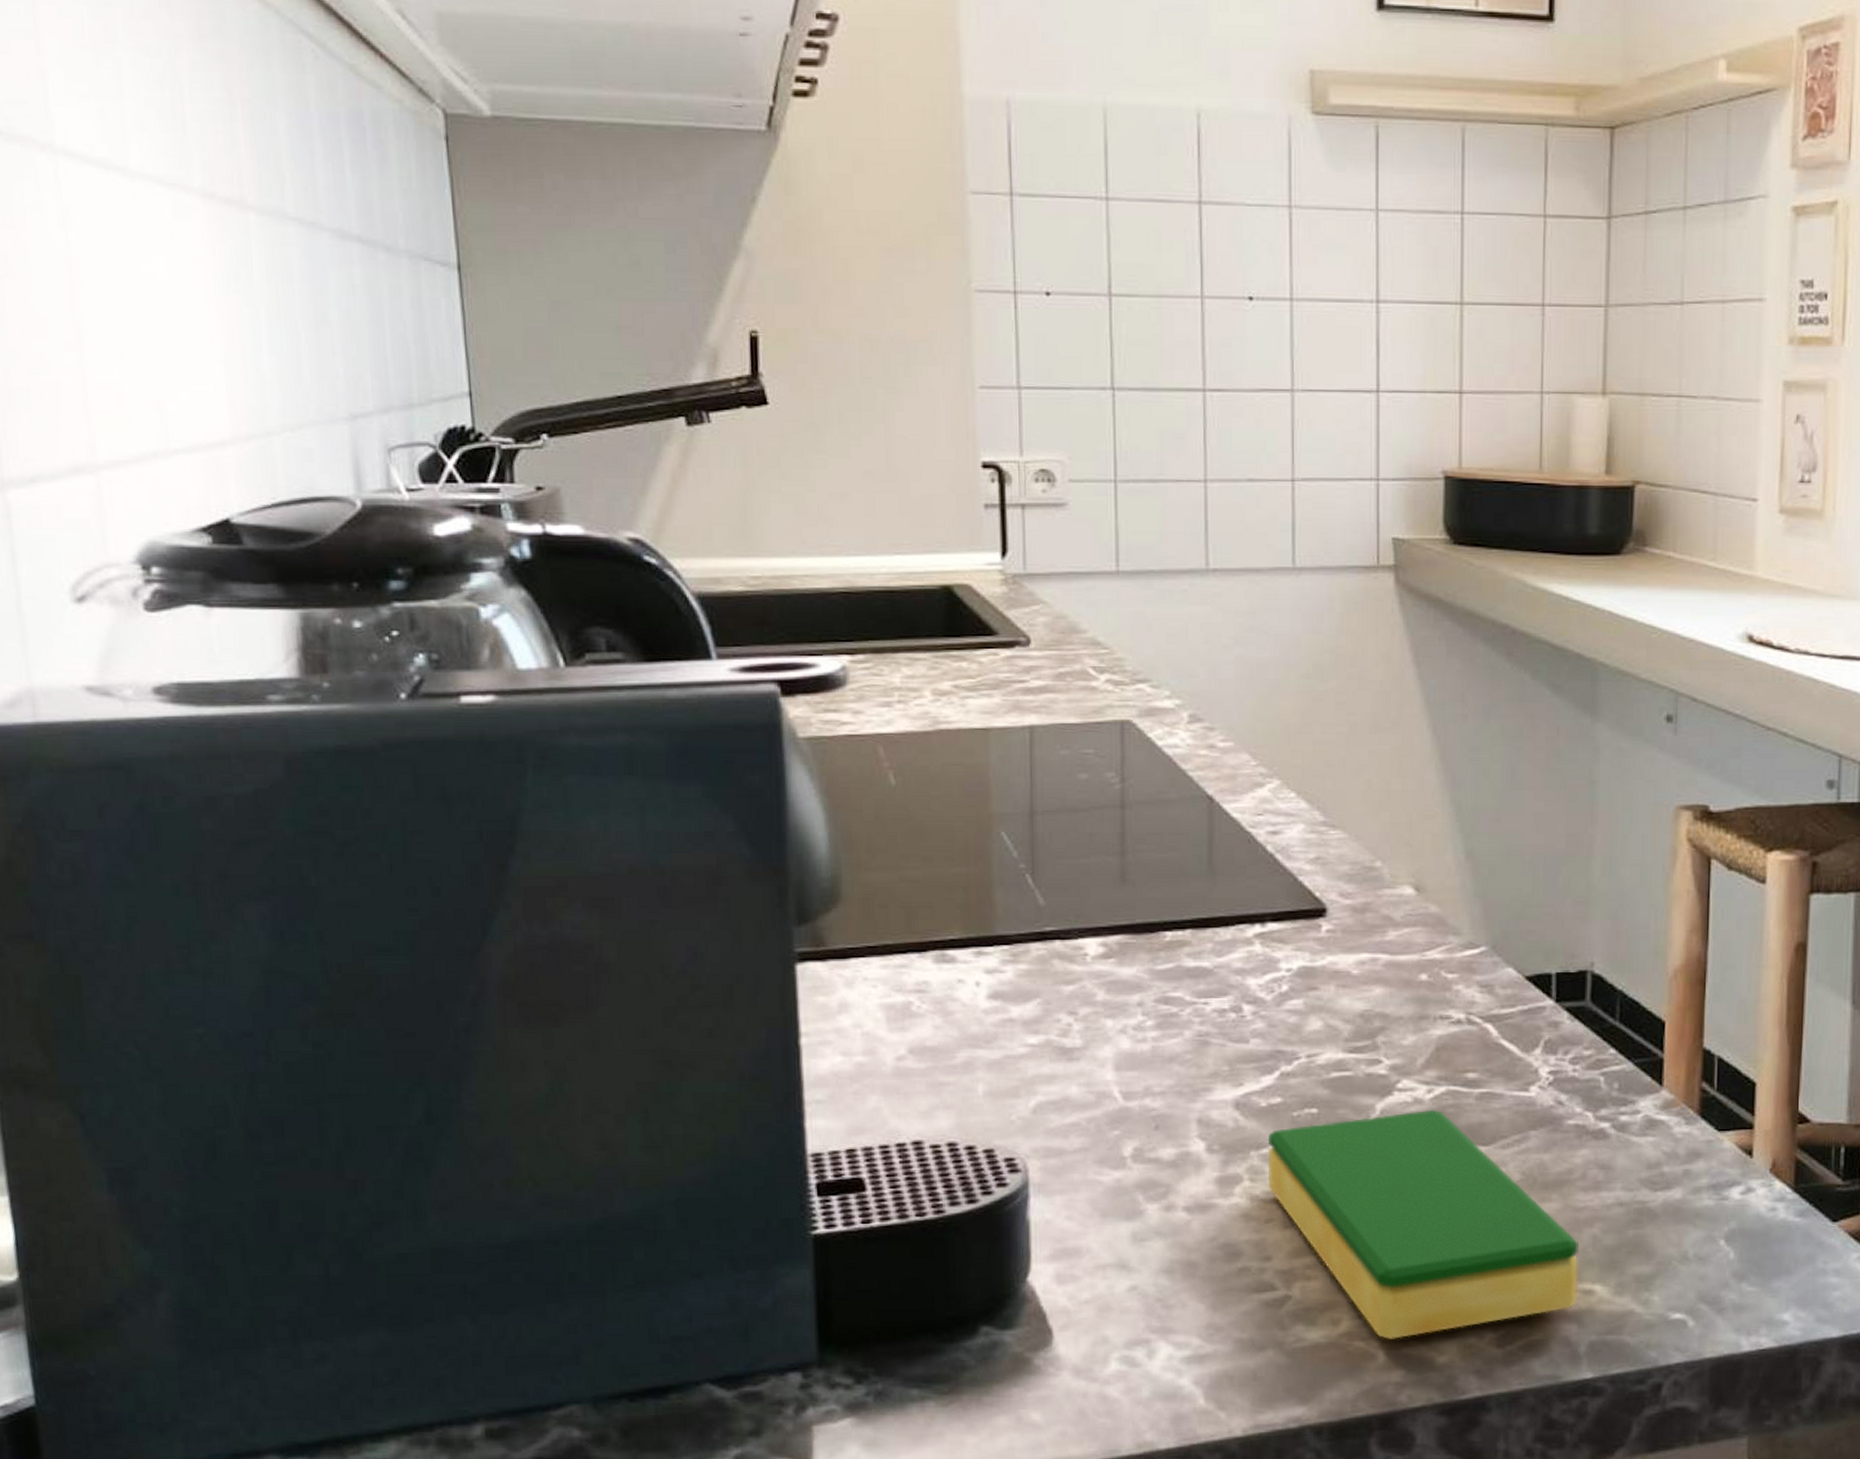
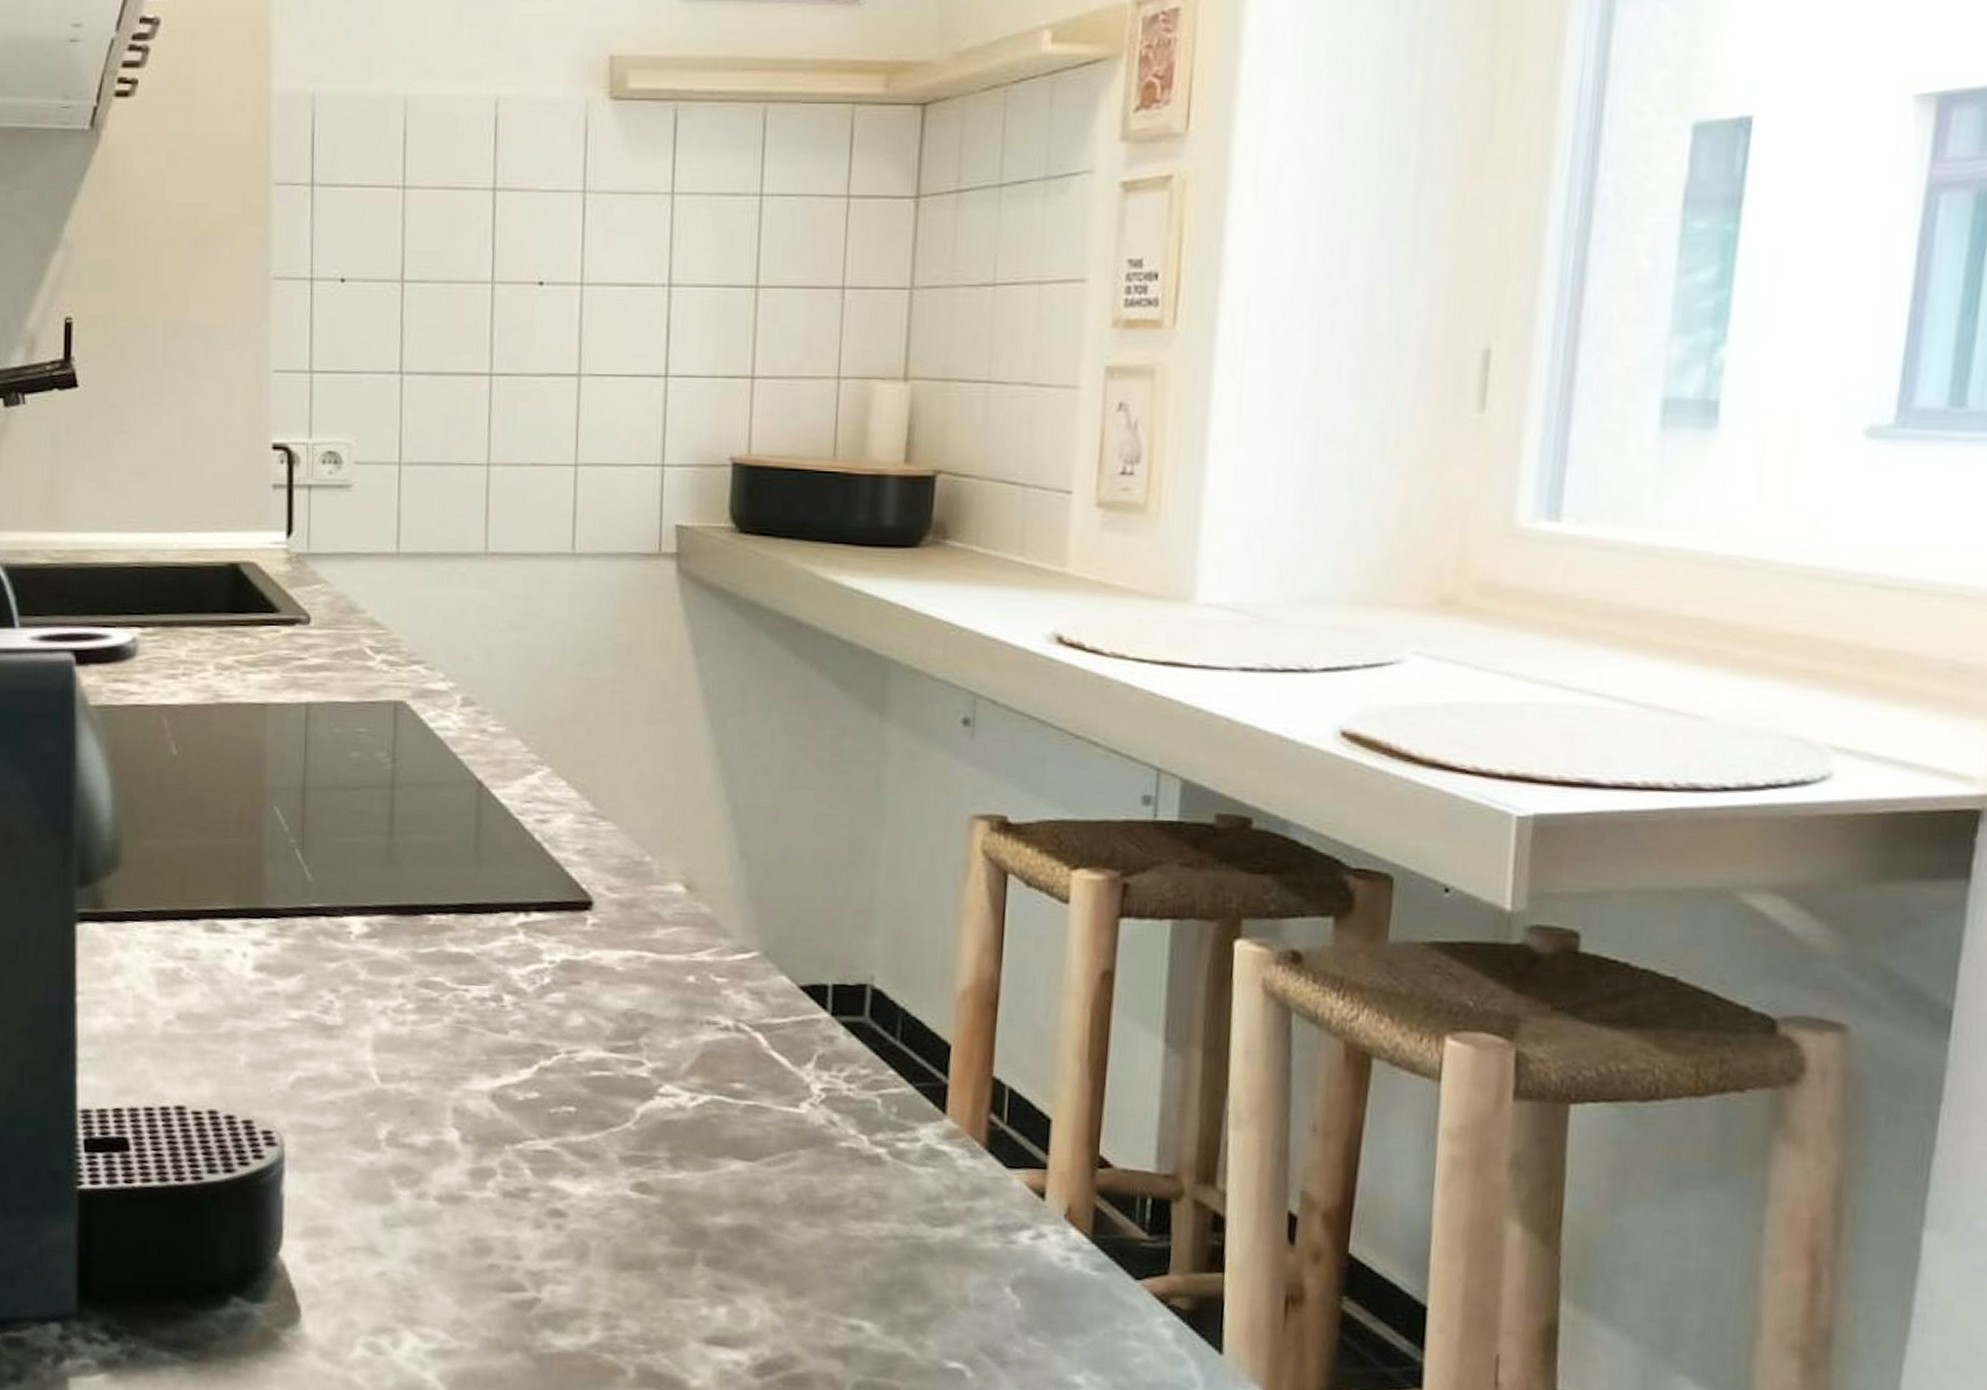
dish sponge: present [1267,1110,1578,1339] -> none [521,1118,847,1356]

